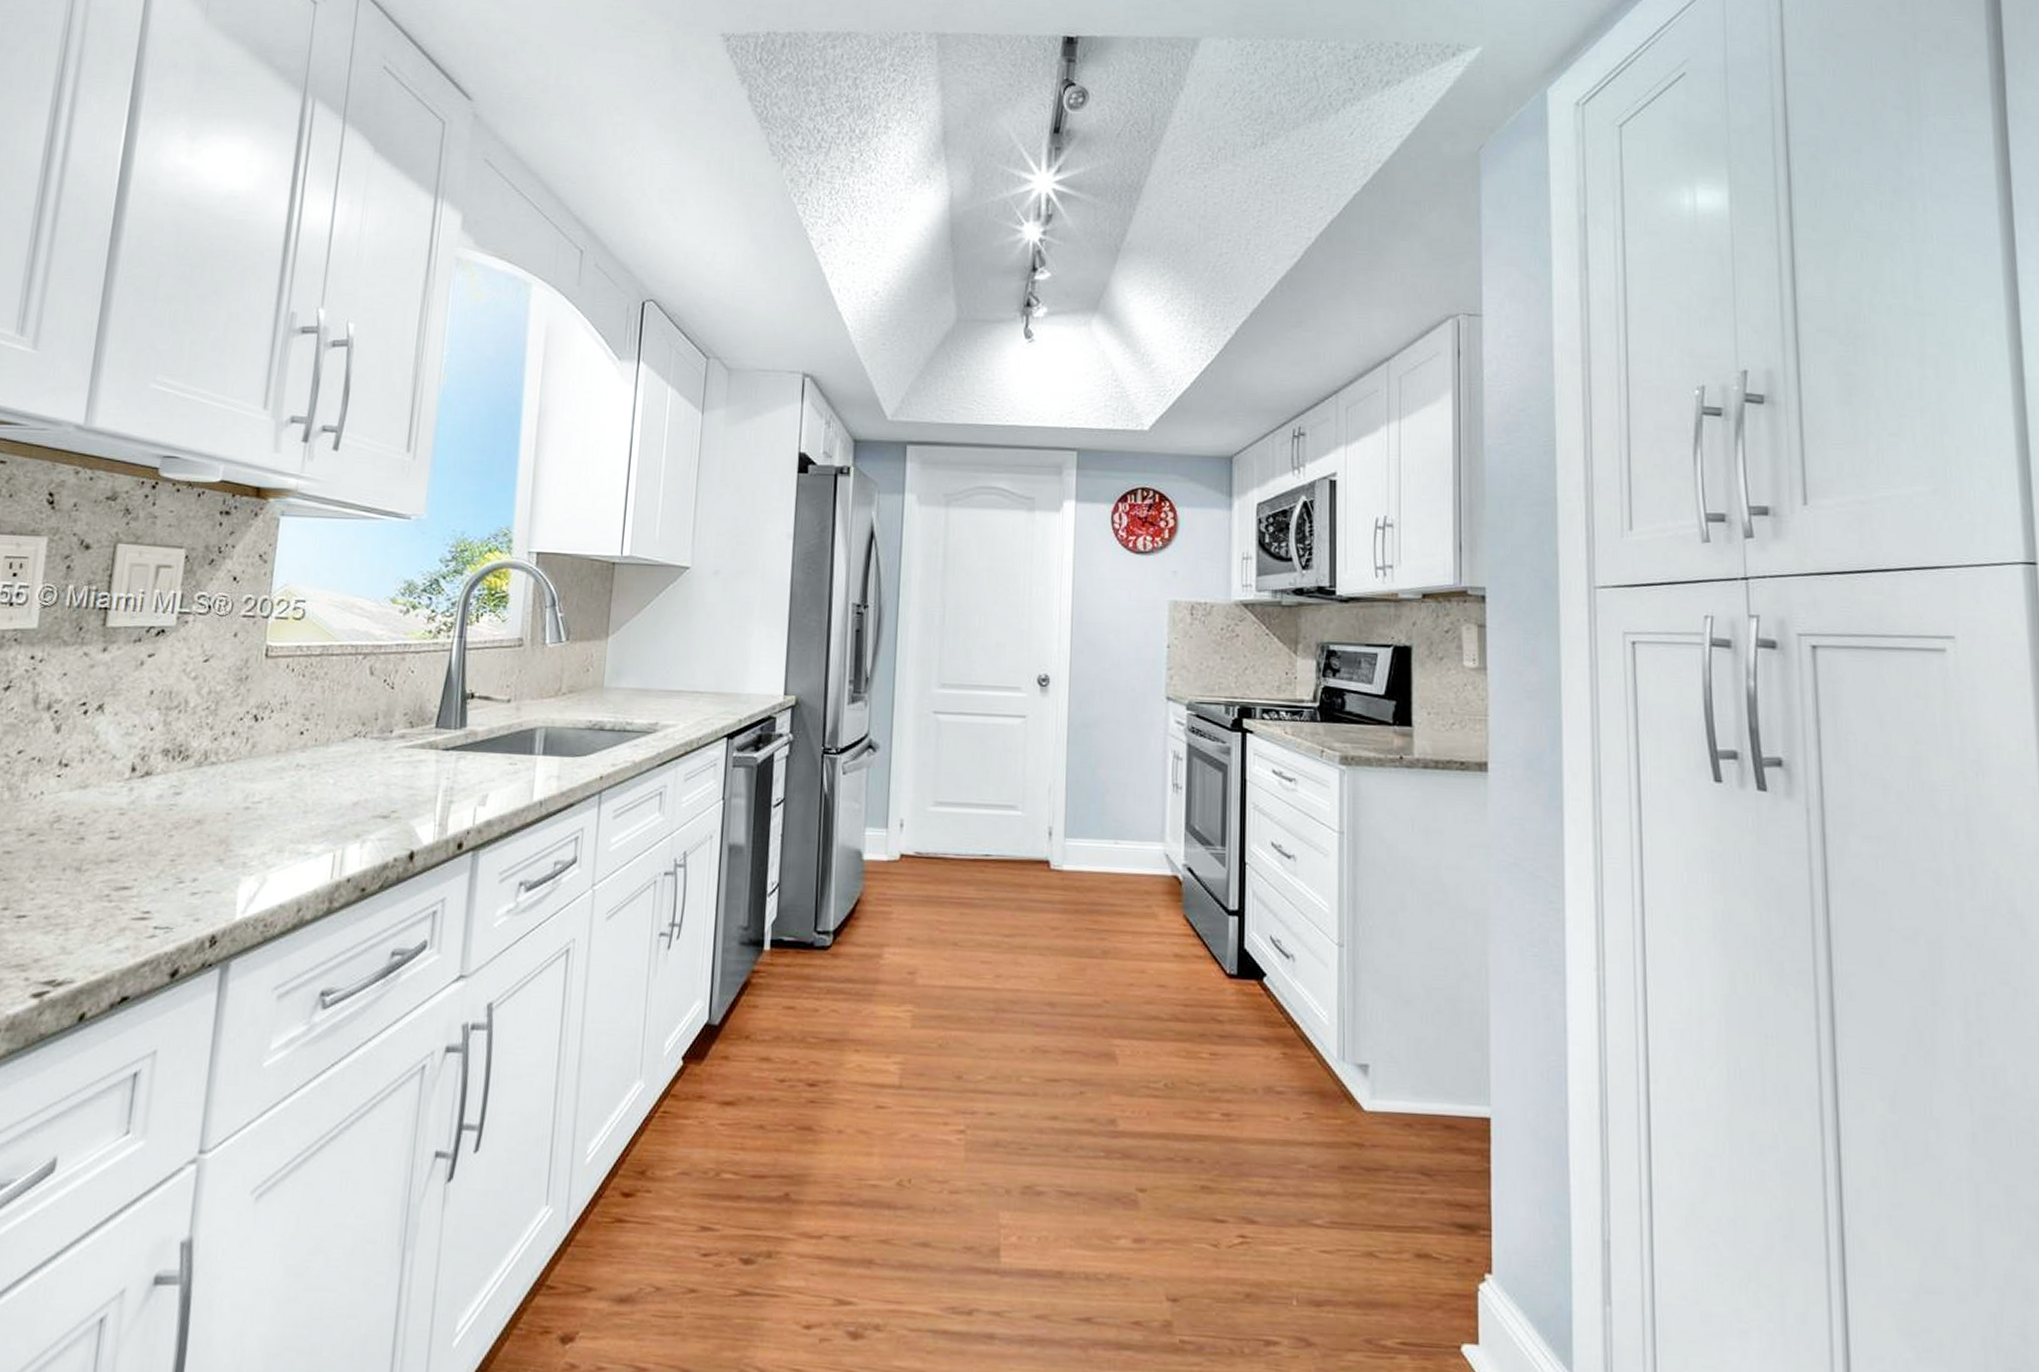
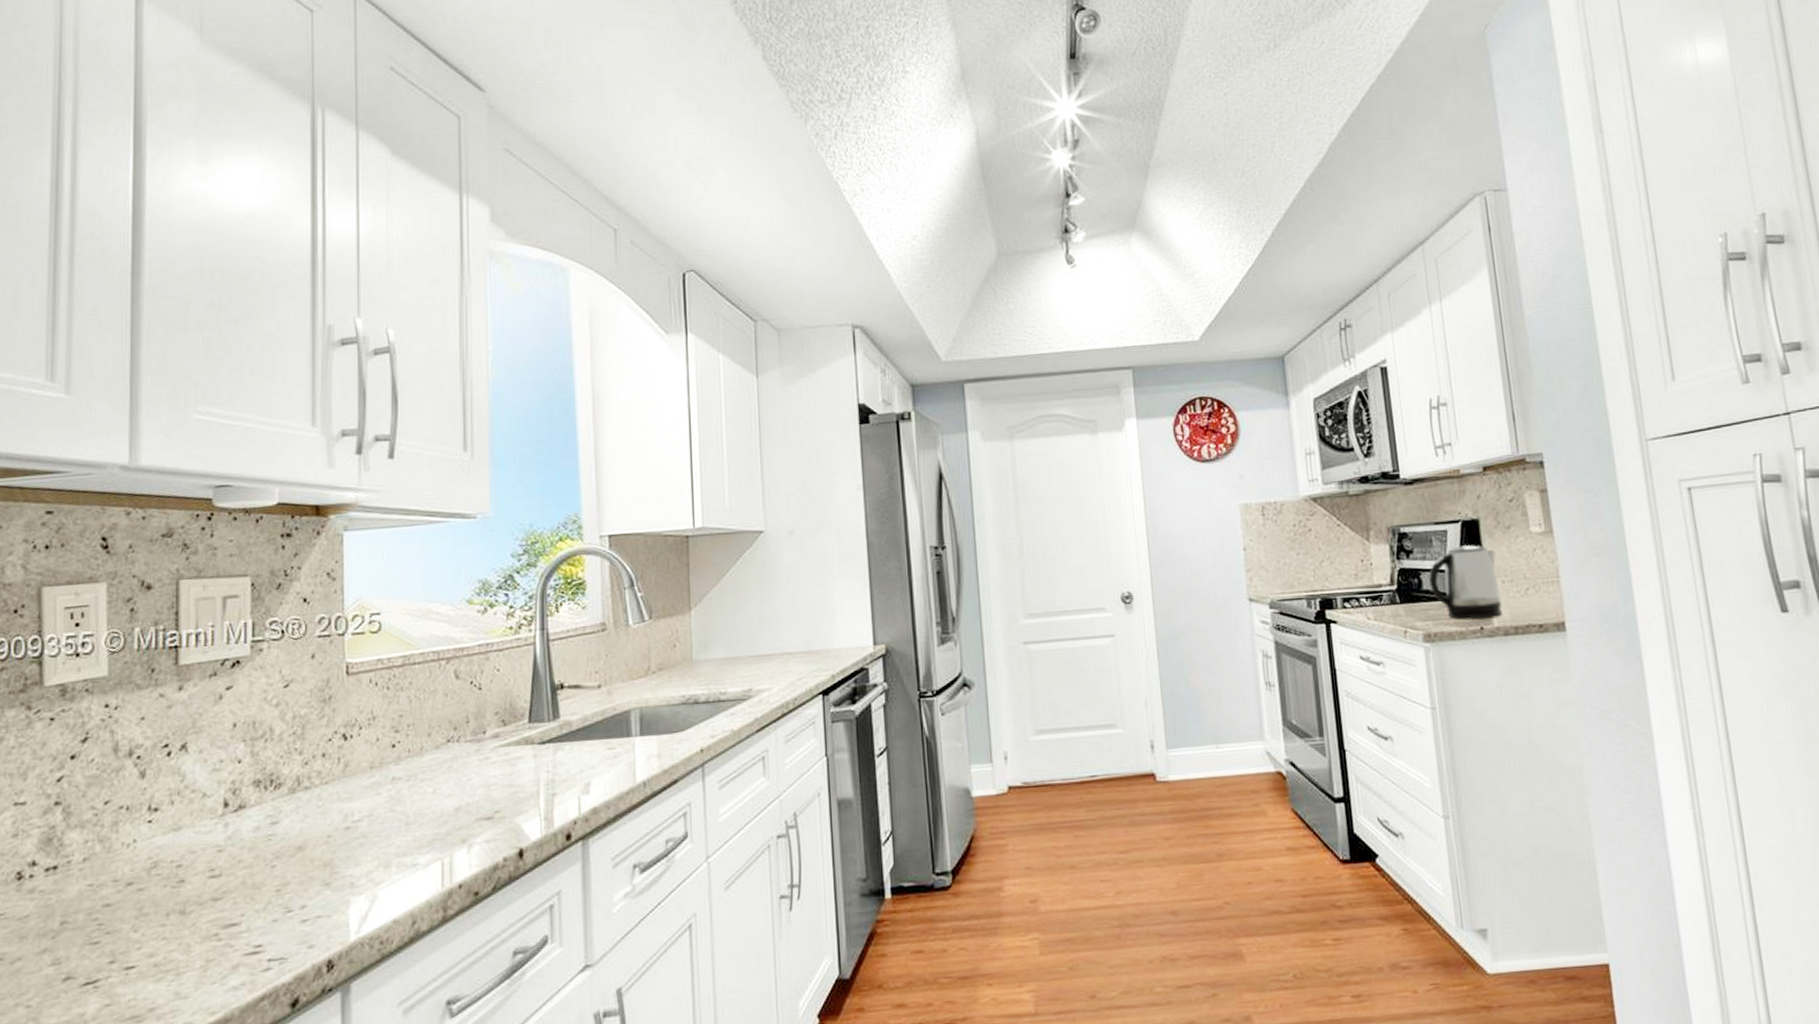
kettle: none [1353,671,1424,750] -> present [1429,545,1503,621]

